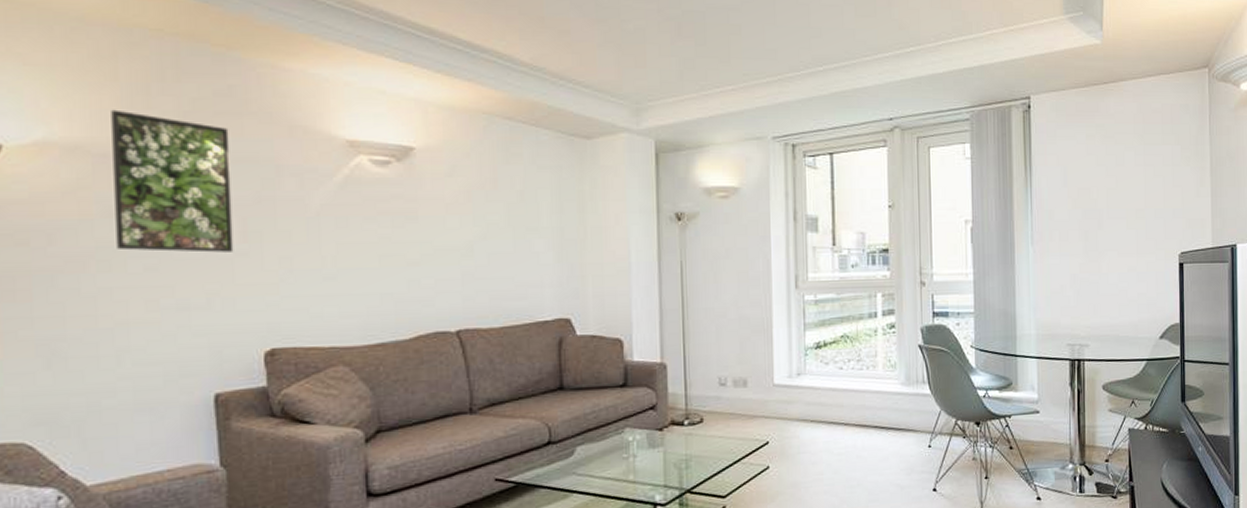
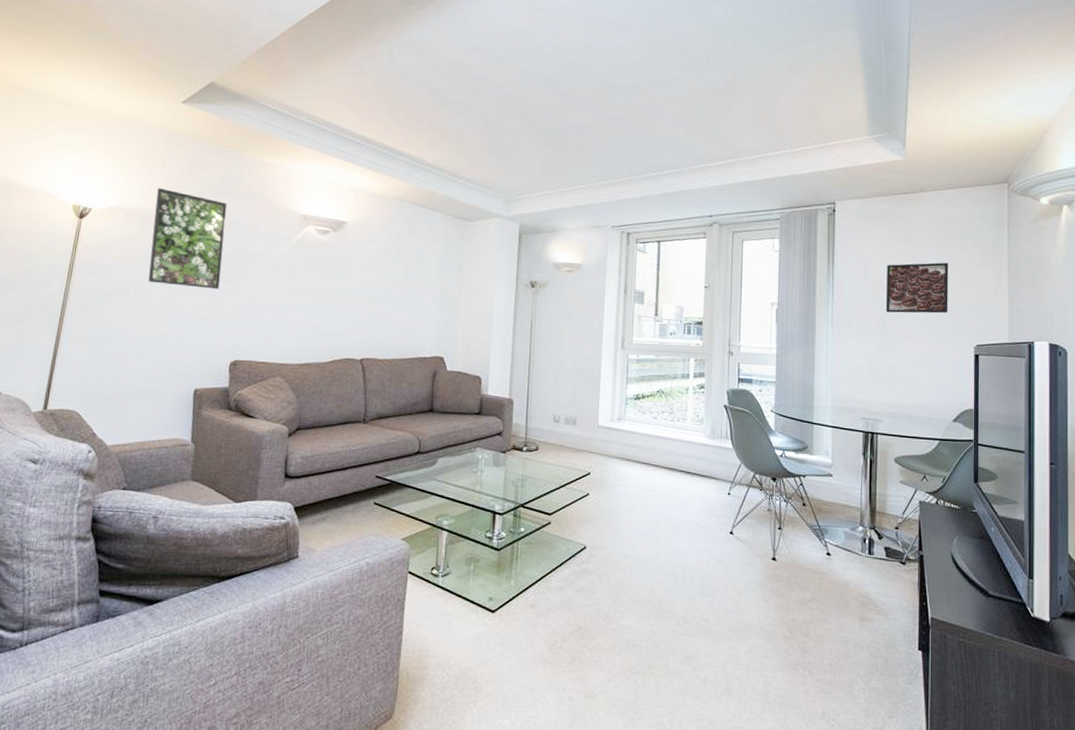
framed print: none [1088,161,1152,222] -> present [885,262,948,314]

